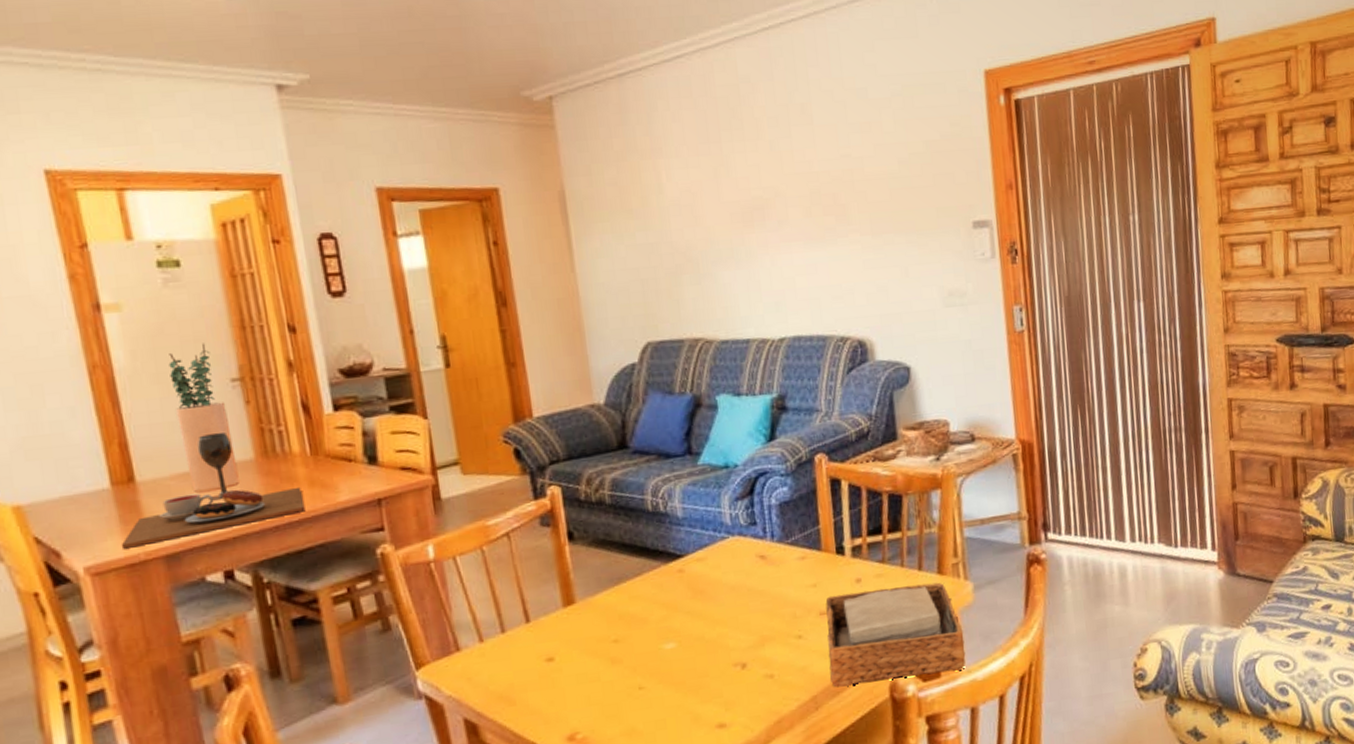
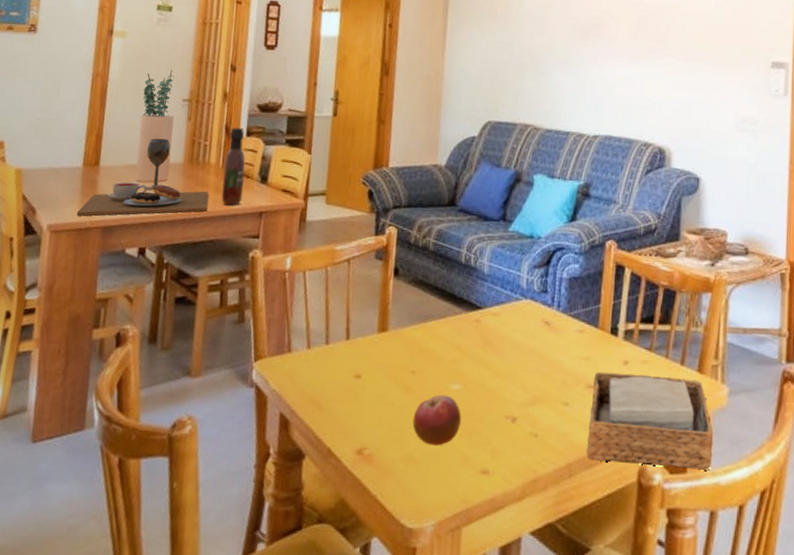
wine bottle: none [309,402,350,500] -> present [221,128,245,206]
fruit: none [626,657,684,713] -> present [412,394,461,446]

